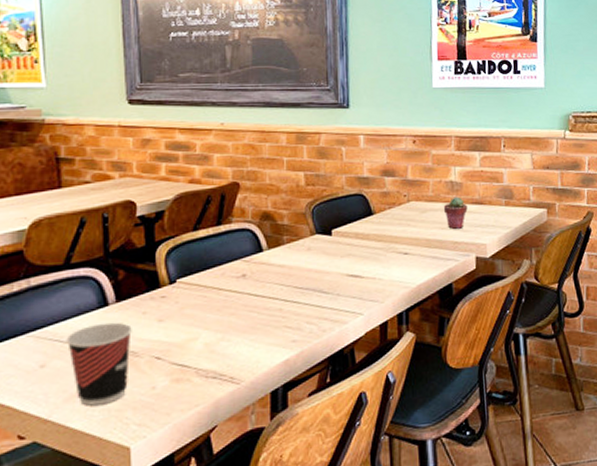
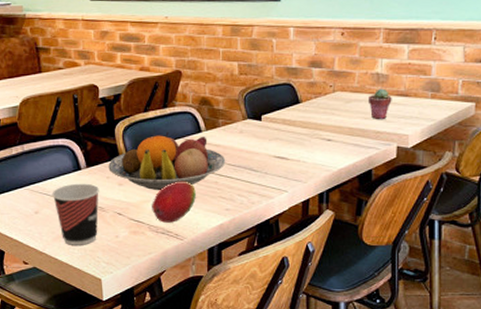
fruit bowl: none [145,252,292,325] -> present [108,131,226,191]
fruit: none [200,310,256,364] -> present [152,181,196,223]

